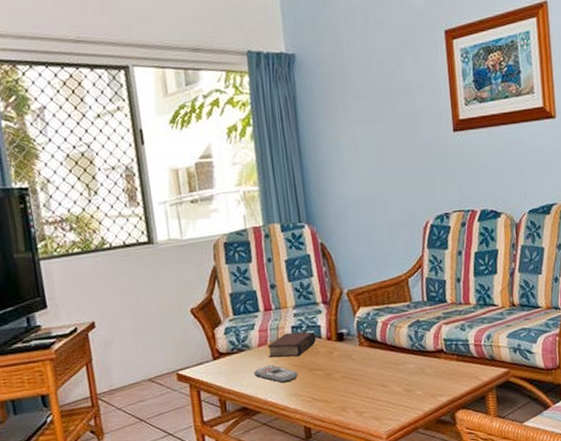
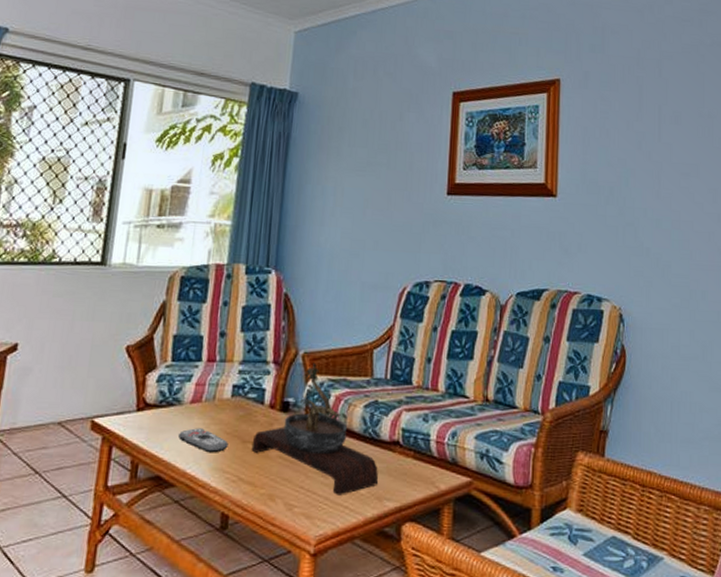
book: present [267,331,316,358] -> none [199,392,258,422]
bonsai tree: none [317,297,430,399] -> present [251,362,378,495]

